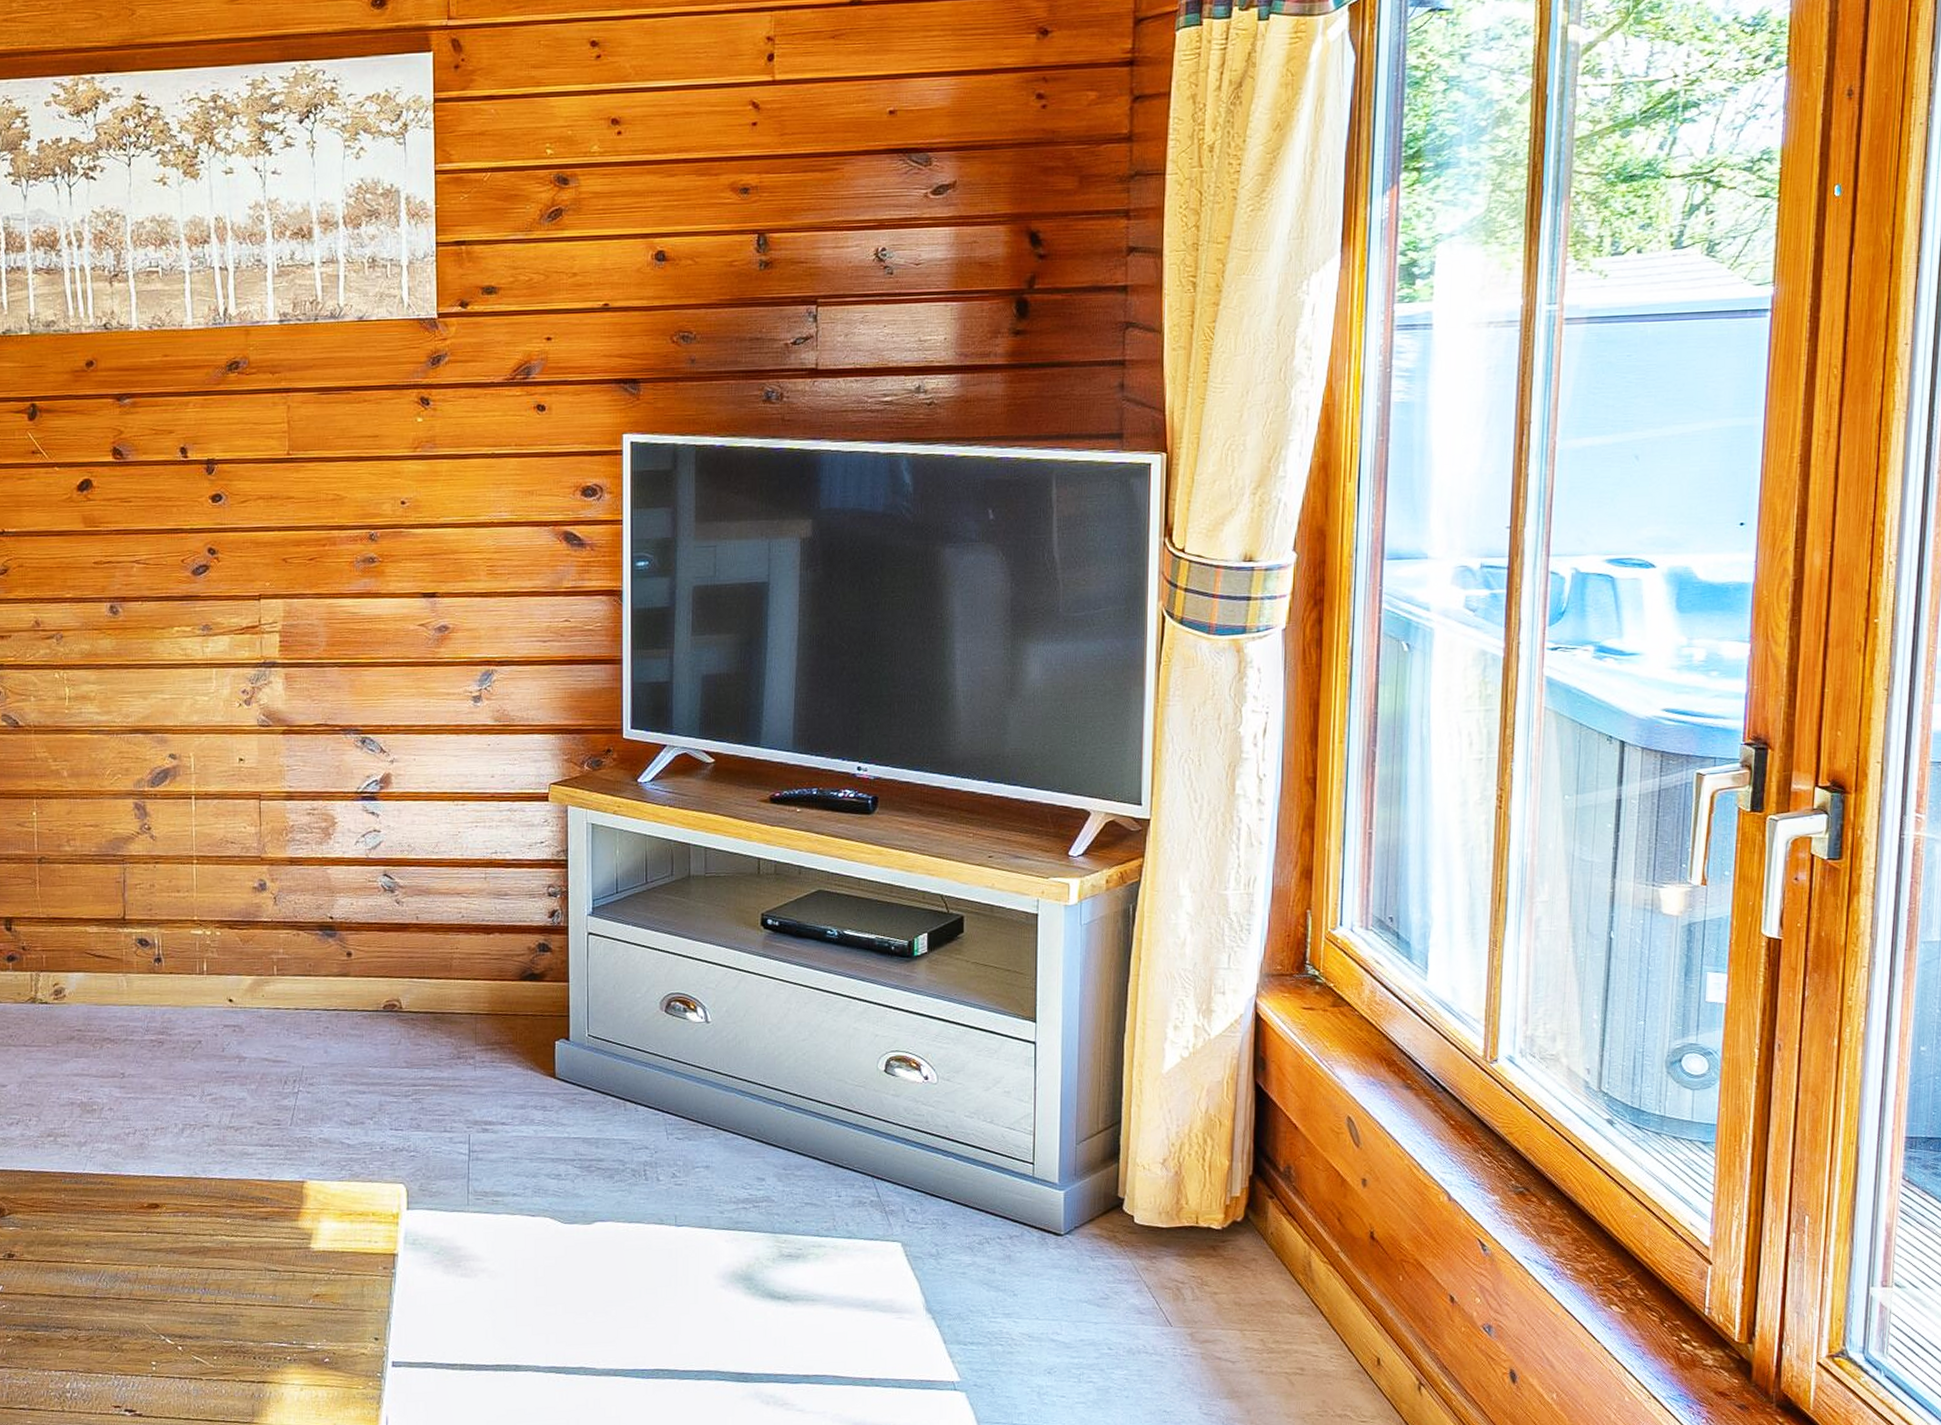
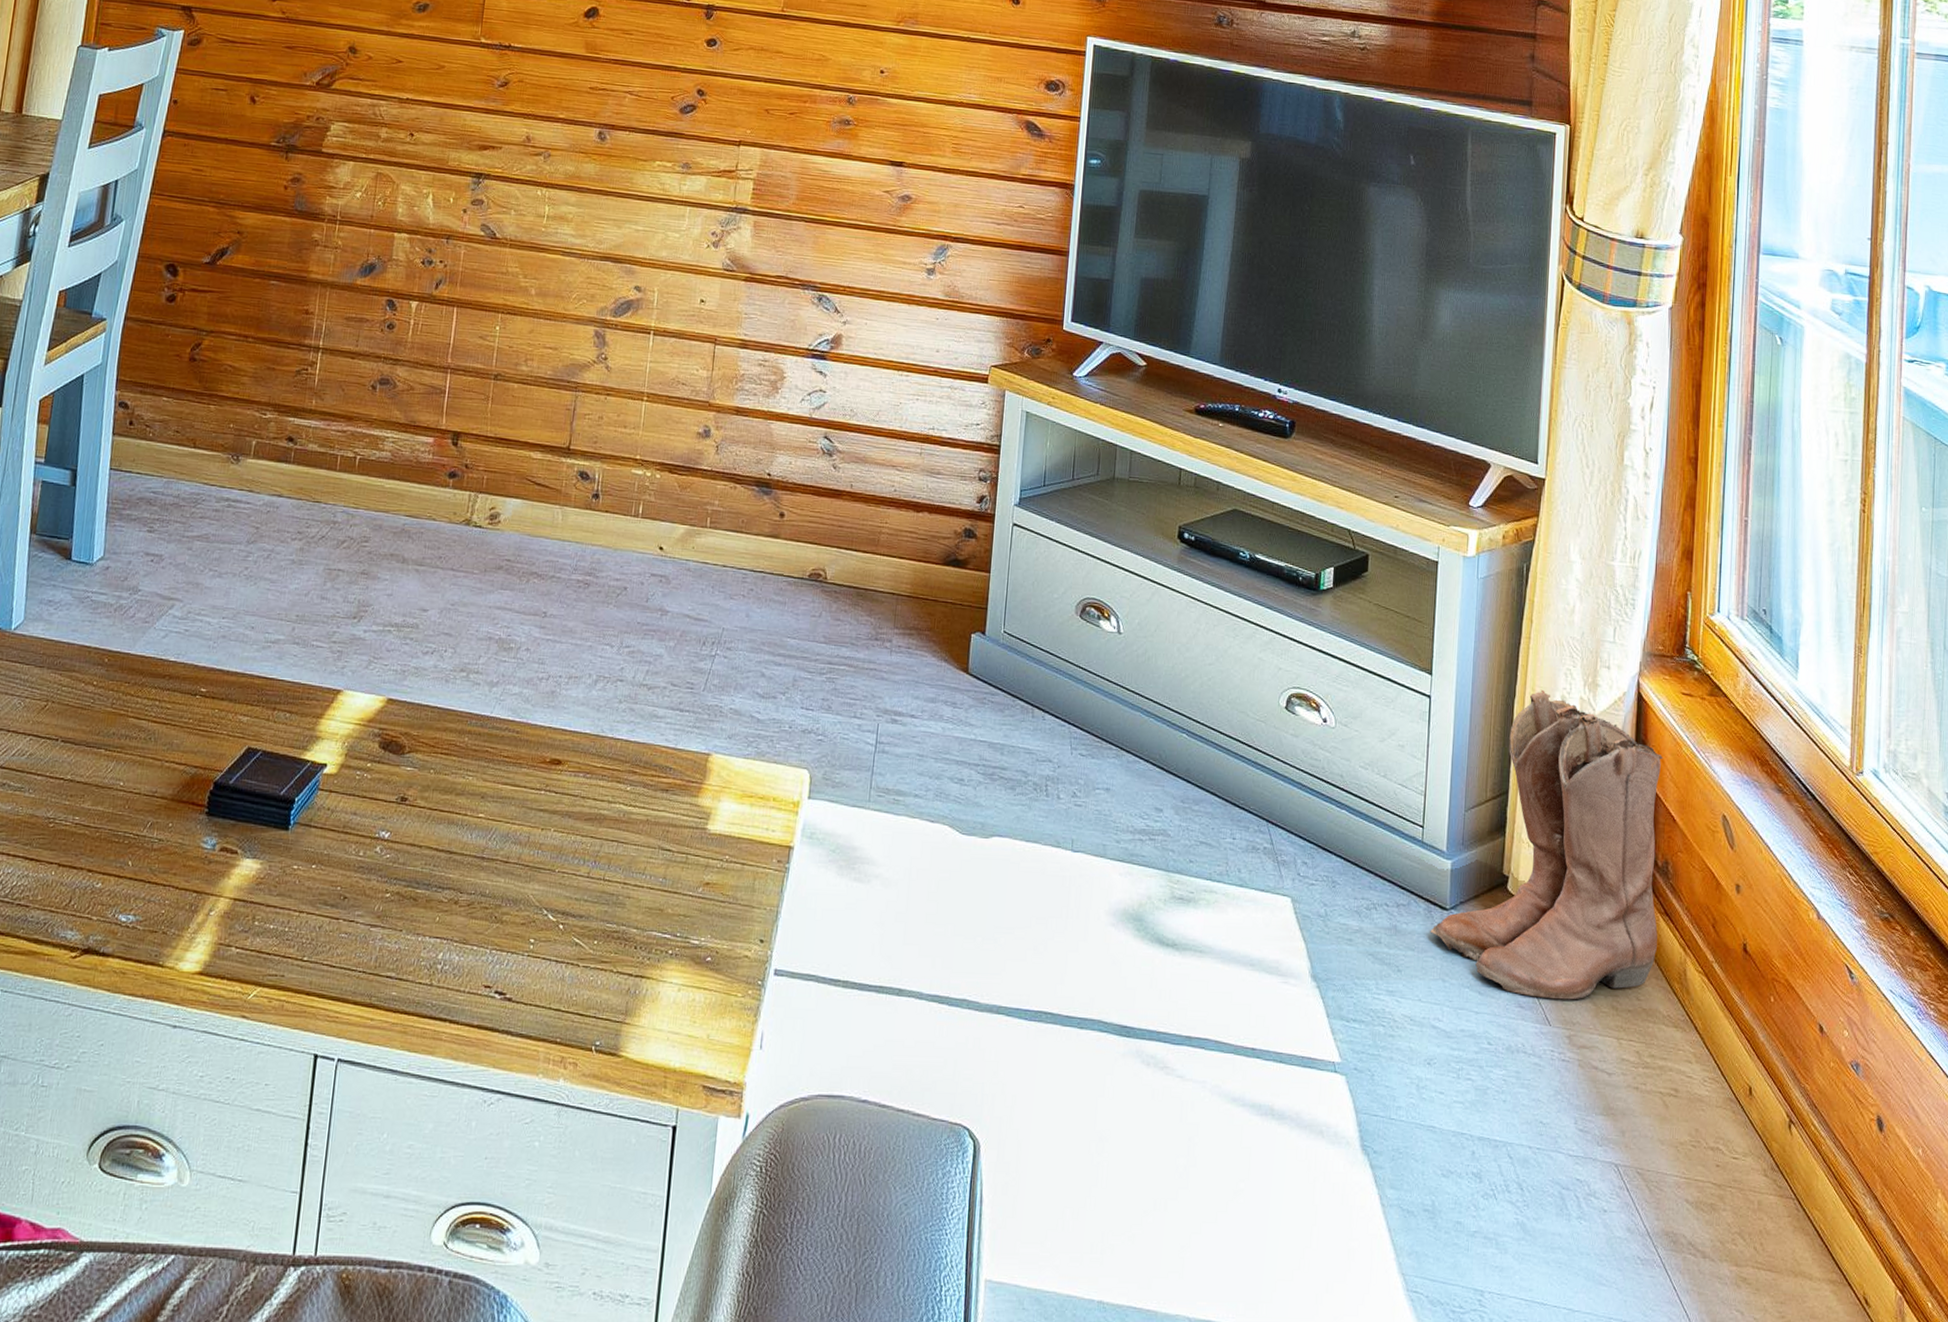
boots: none [1045,1022,1284,1303] -> present [1430,689,1664,1000]

